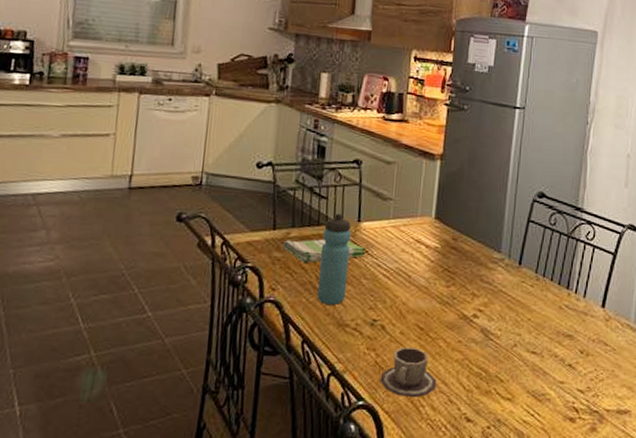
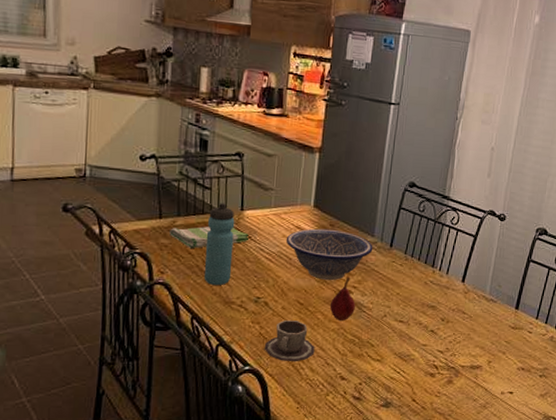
decorative bowl: none [405,242,500,303] -> present [285,228,373,281]
fruit: none [453,298,481,350] -> present [329,277,355,320]

